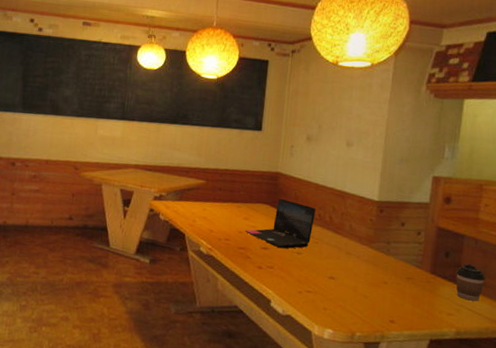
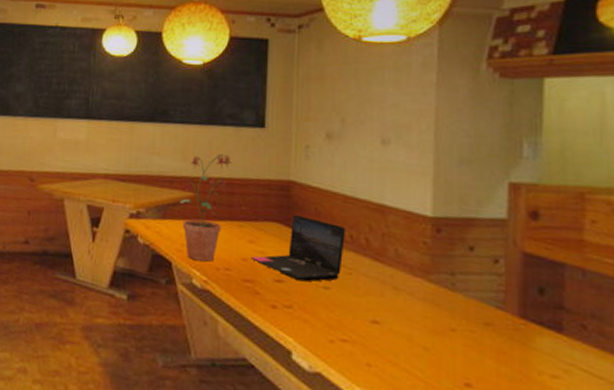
potted plant: none [193,151,236,234] -> present [179,154,233,262]
coffee cup: present [455,264,486,302] -> none [556,305,604,359]

